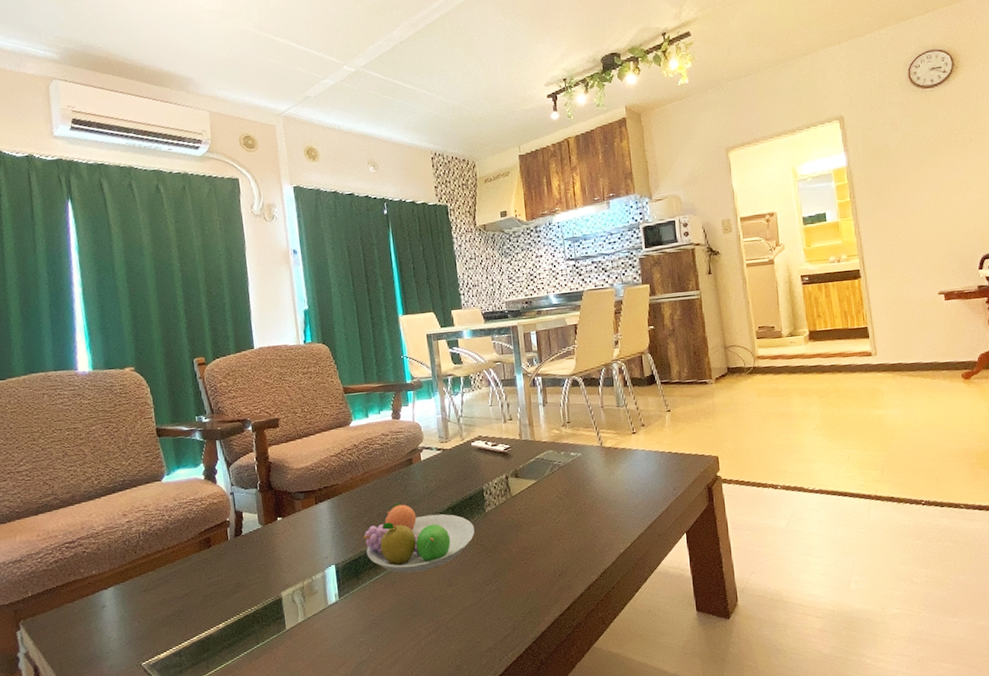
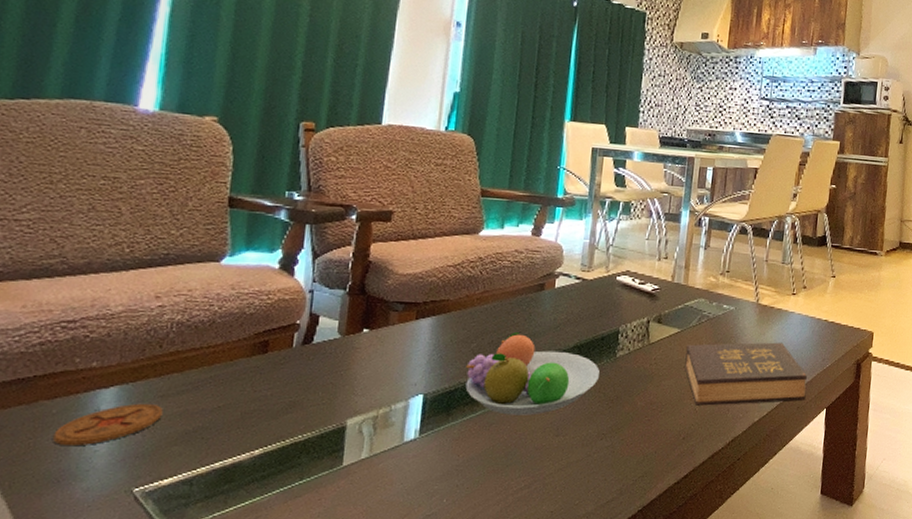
coaster: none [79,597,149,636] -> present [53,403,163,447]
hardback book: none [545,478,665,545] -> present [684,342,807,406]

